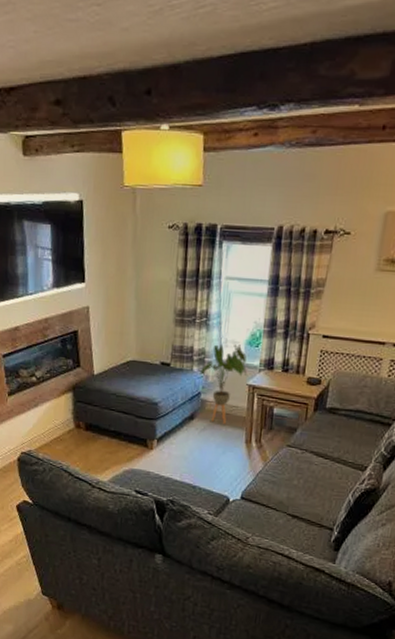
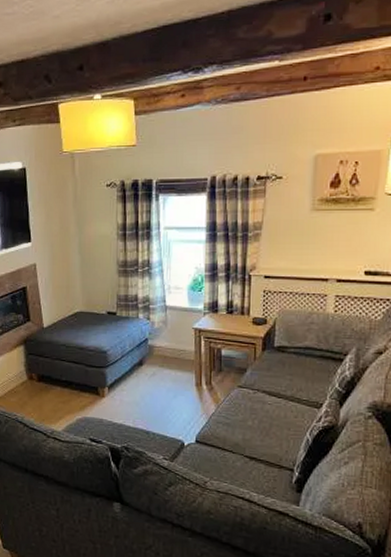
house plant: present [199,344,247,424] -> none [145,290,192,368]

